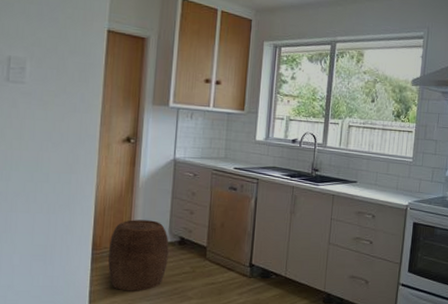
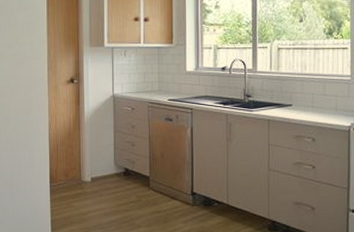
stool: present [108,219,169,291] -> none [64,153,116,220]

